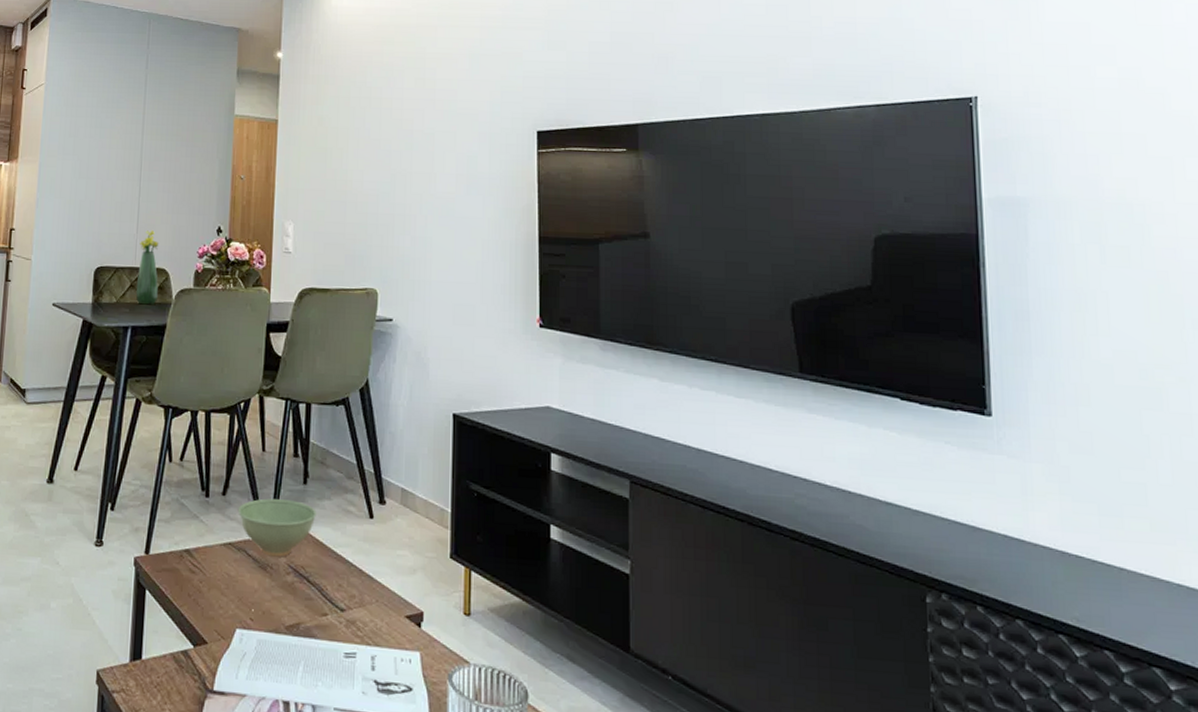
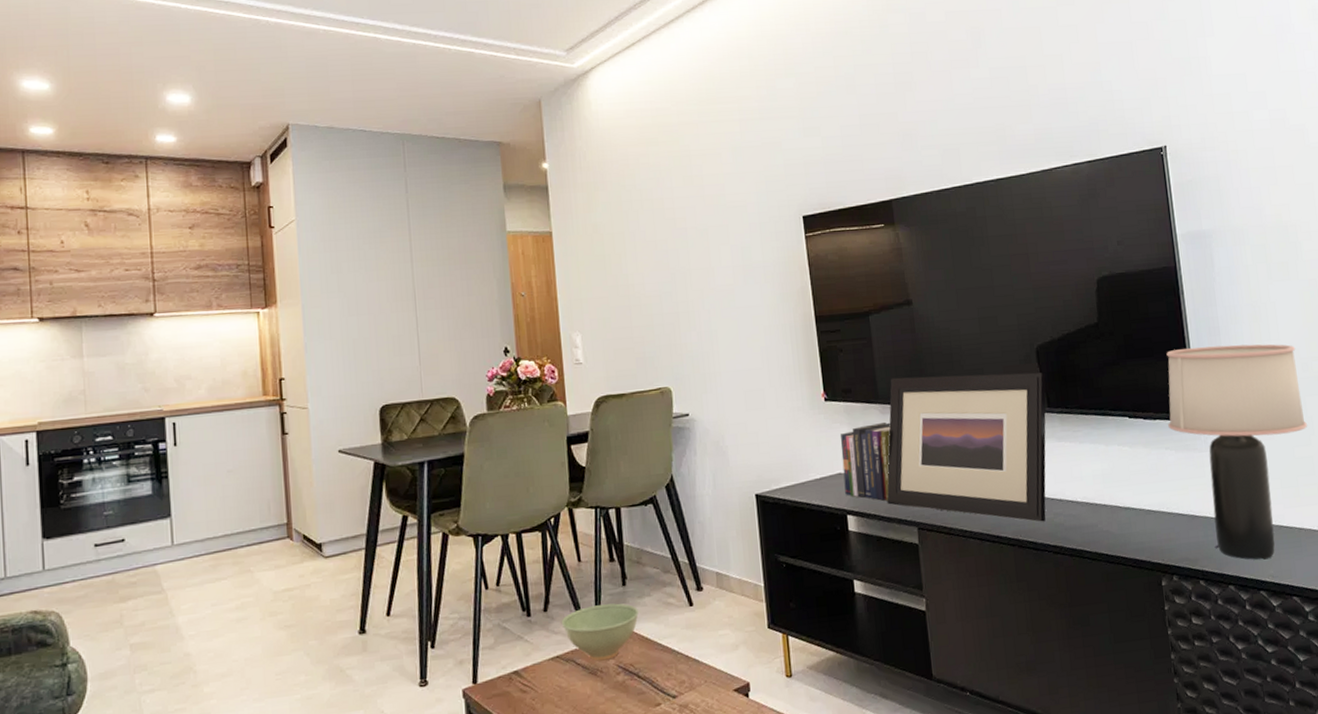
bouquet: present [135,229,159,305] -> none [424,359,451,438]
books: none [551,359,610,446] -> present [840,422,891,501]
picture frame: none [598,313,801,501] -> present [887,372,1046,522]
table lamp: none [951,330,1141,597] -> present [1166,344,1307,560]

